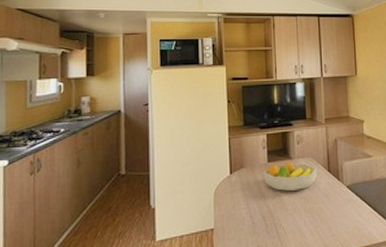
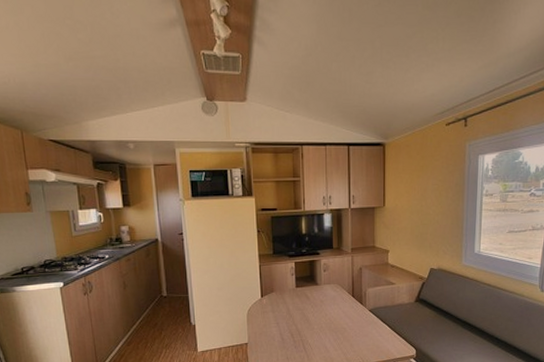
fruit bowl: present [263,161,317,192] -> none [291,287,342,314]

